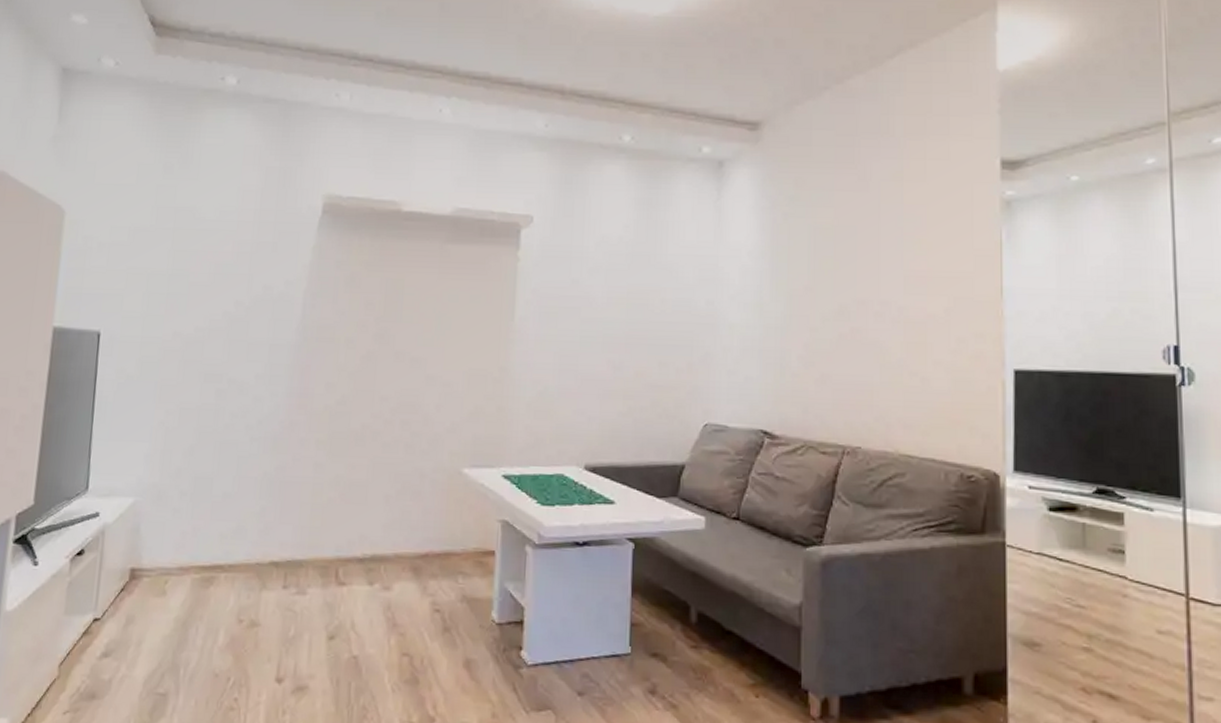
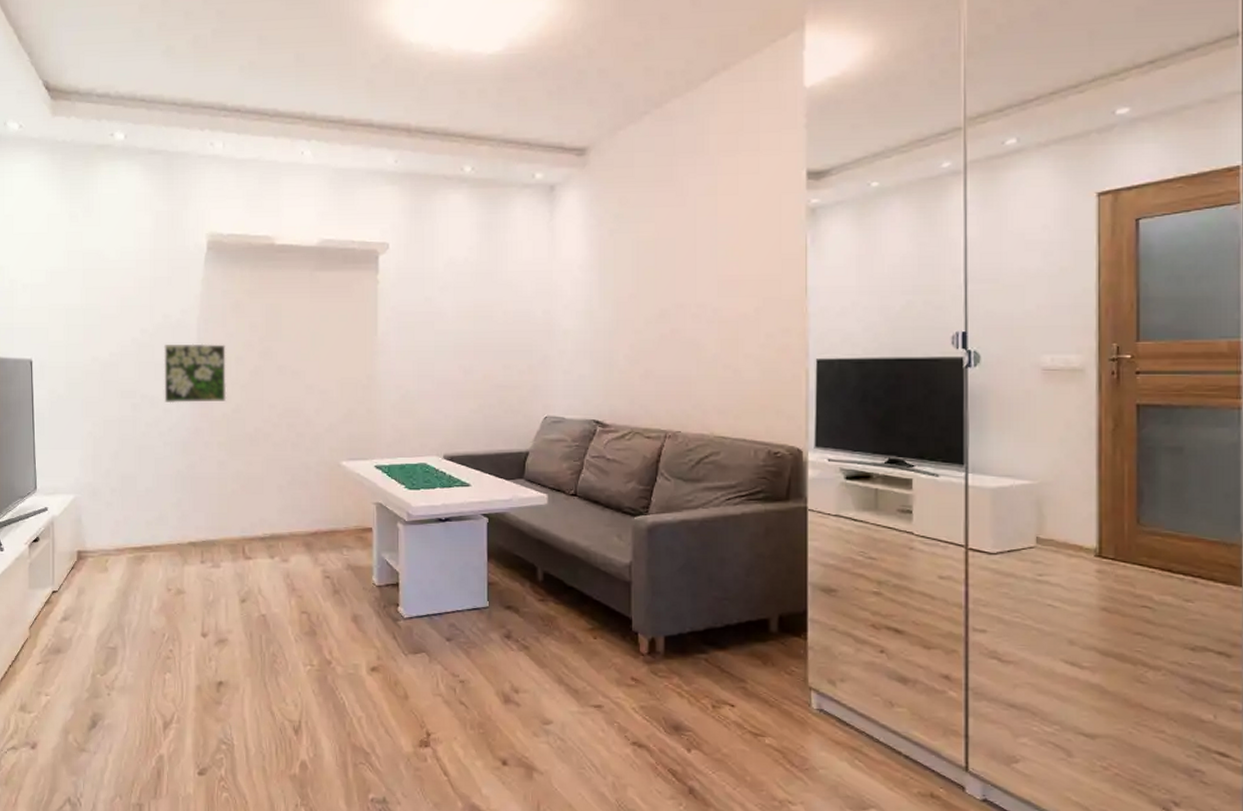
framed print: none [256,320,335,391] -> present [164,343,227,404]

